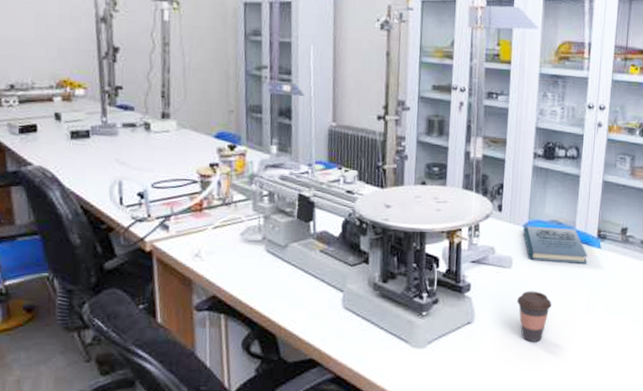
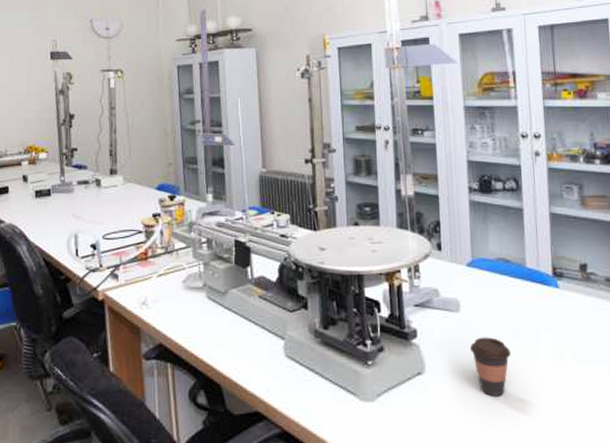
book: present [523,226,588,264] -> none [467,265,546,305]

